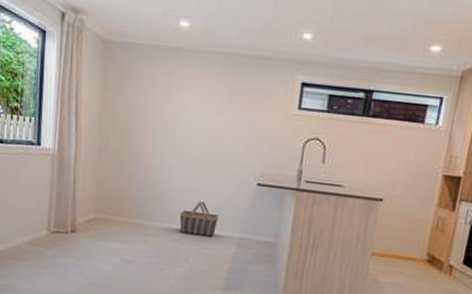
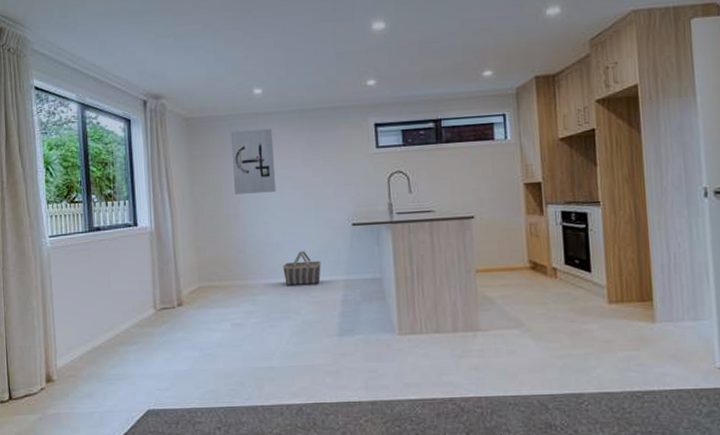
wall art: none [142,63,193,136] -> present [230,128,277,195]

